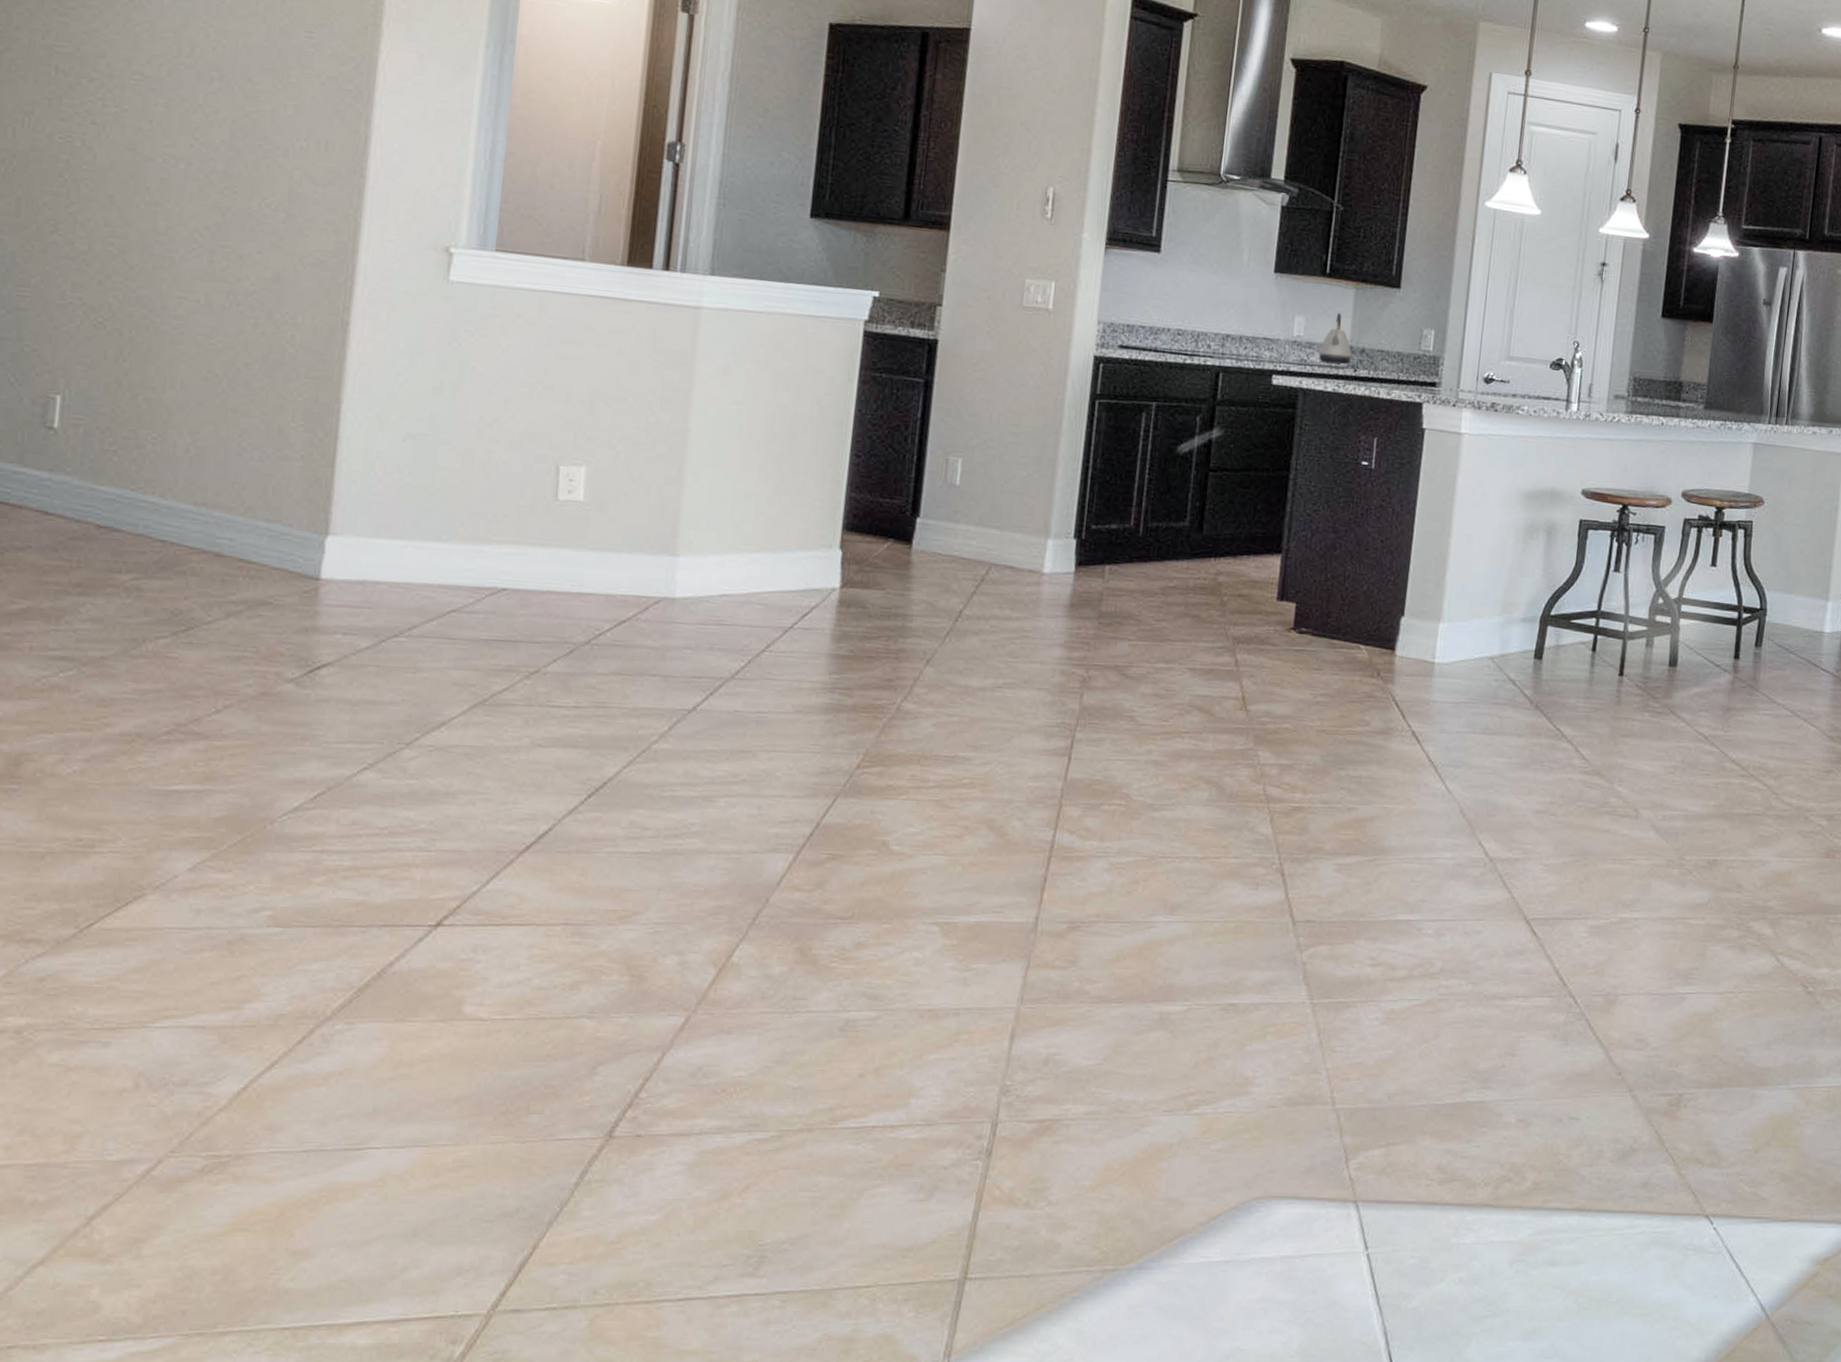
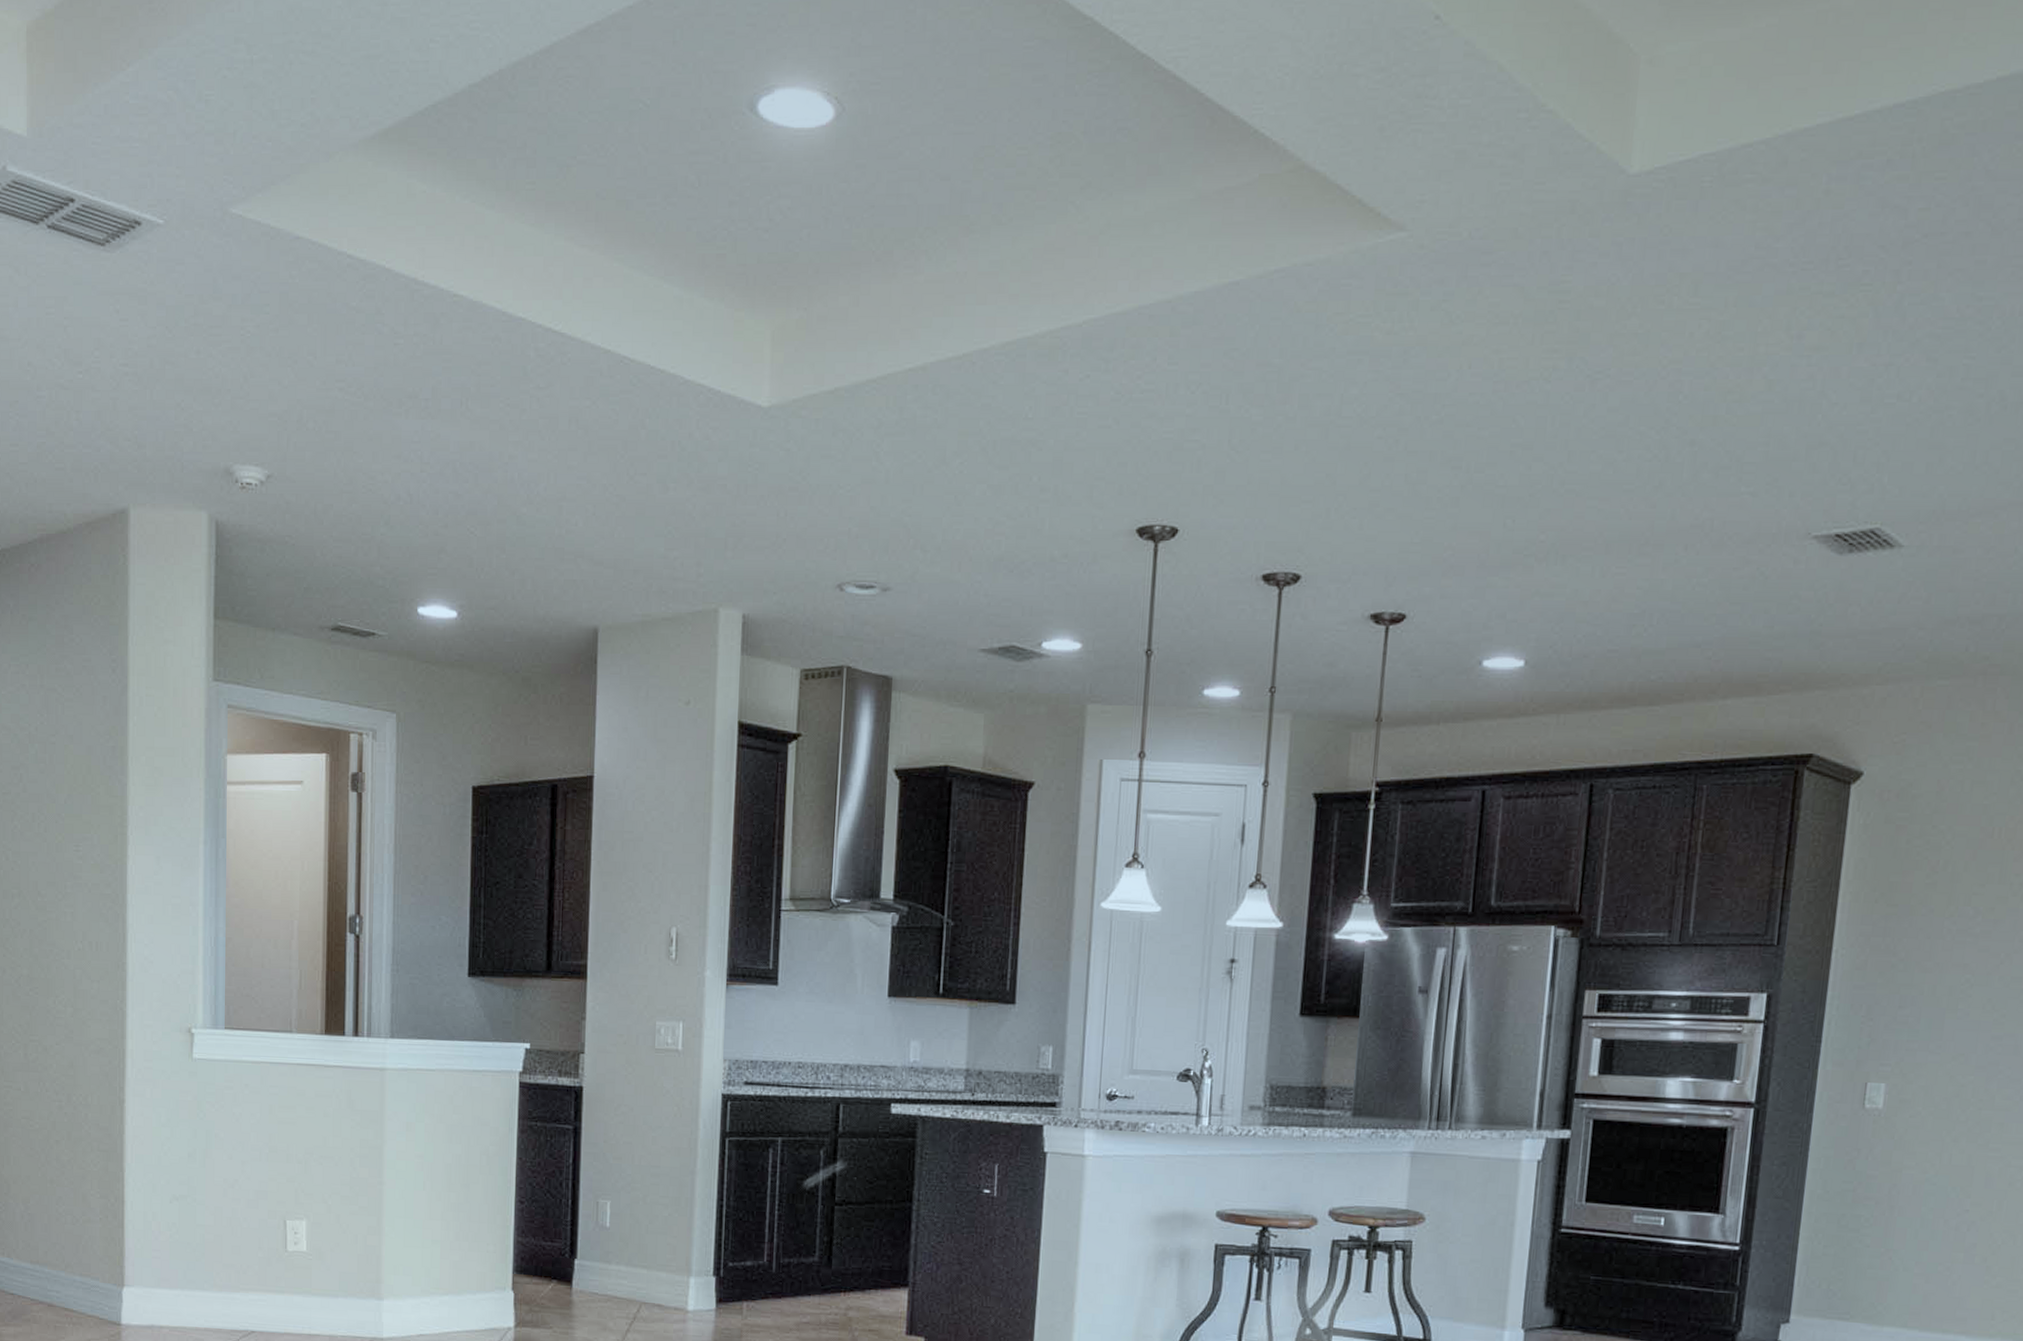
kettle: present [1318,313,1353,365] -> none [935,1034,969,1089]

